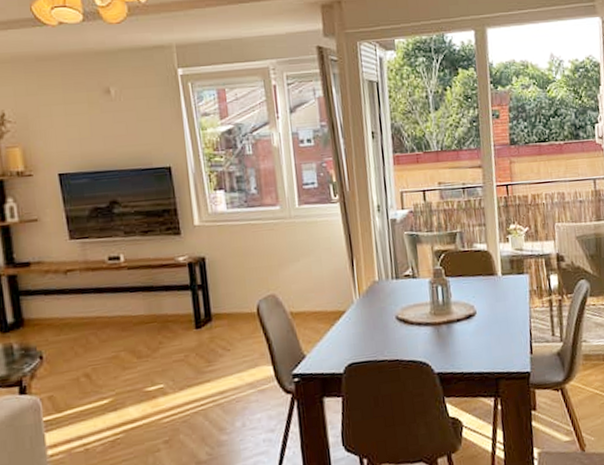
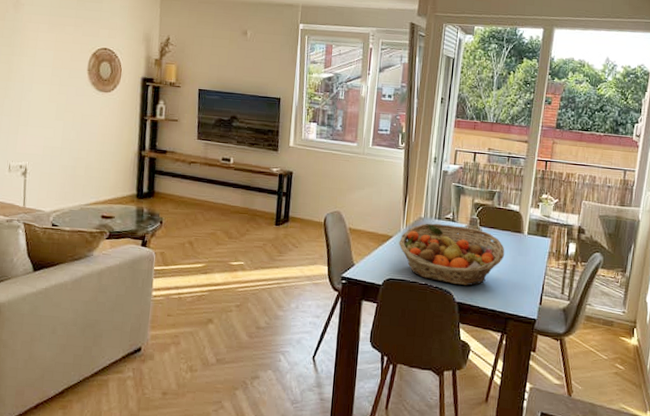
fruit basket: none [354,280,481,354] -> present [399,223,505,286]

